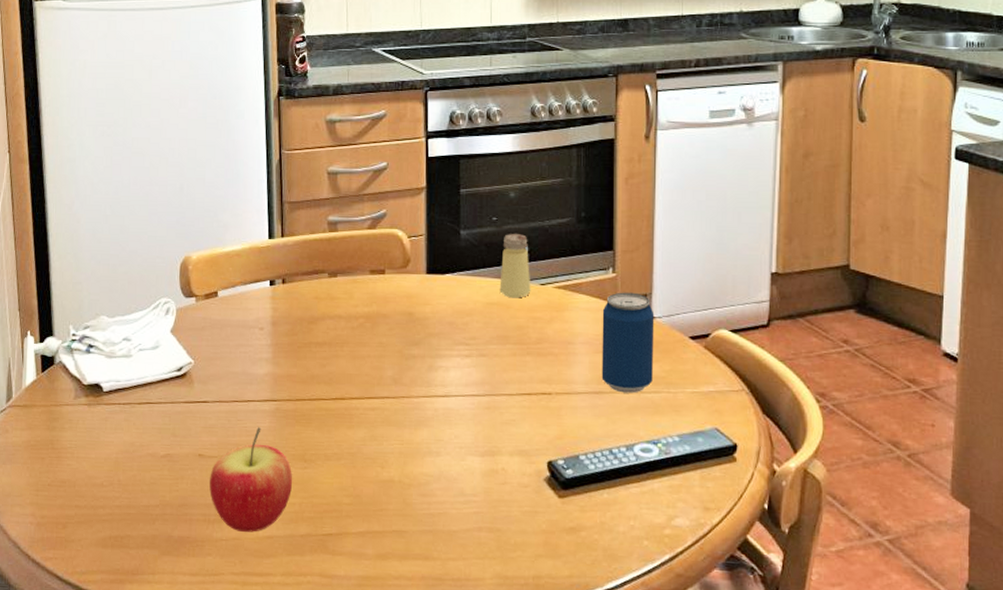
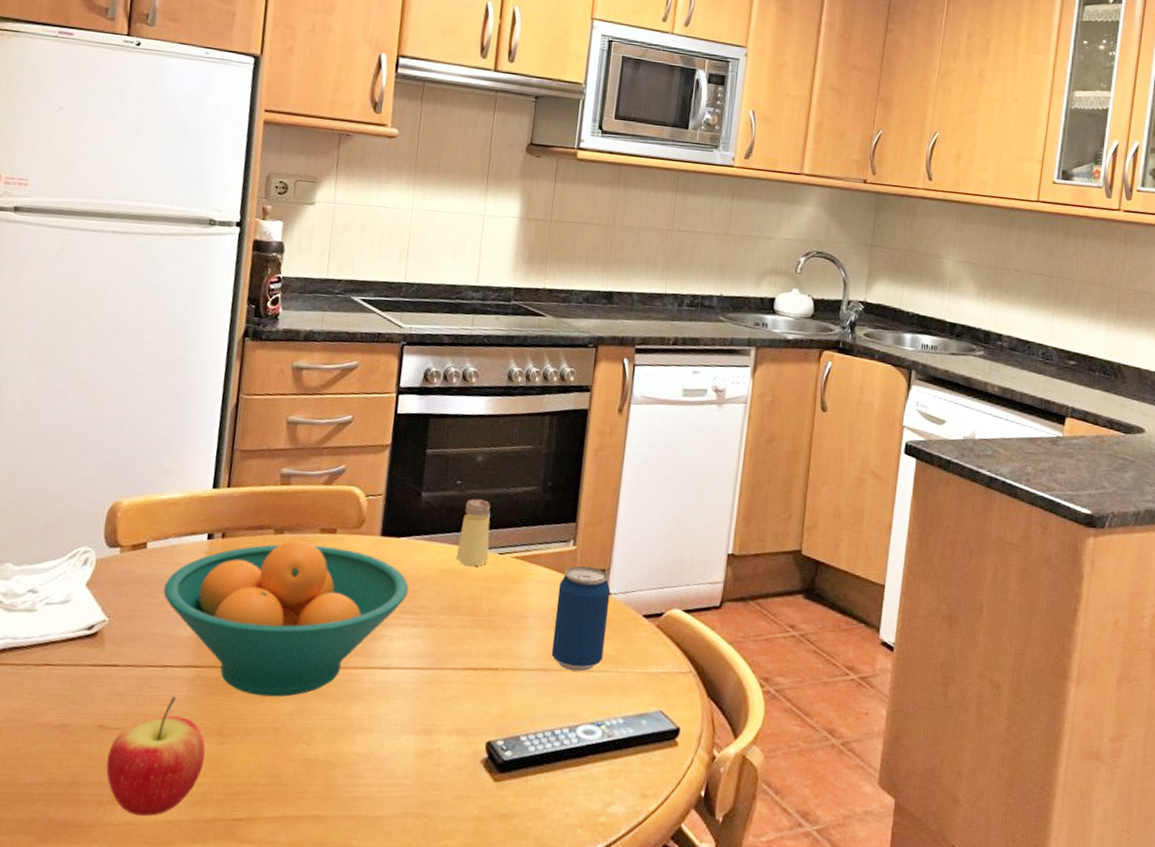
fruit bowl: none [237,282,458,426] -> present [163,540,409,697]

